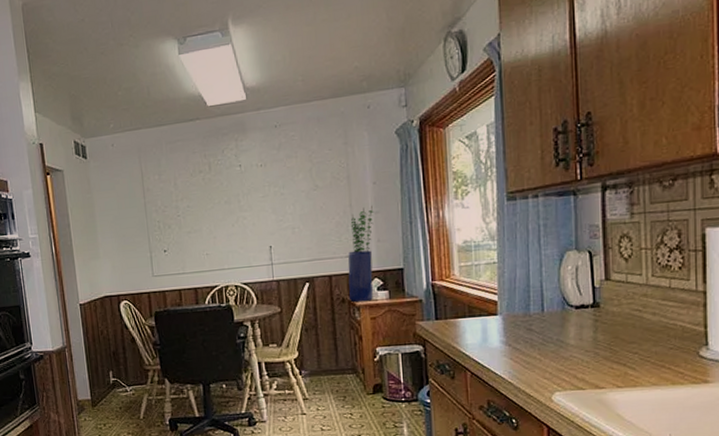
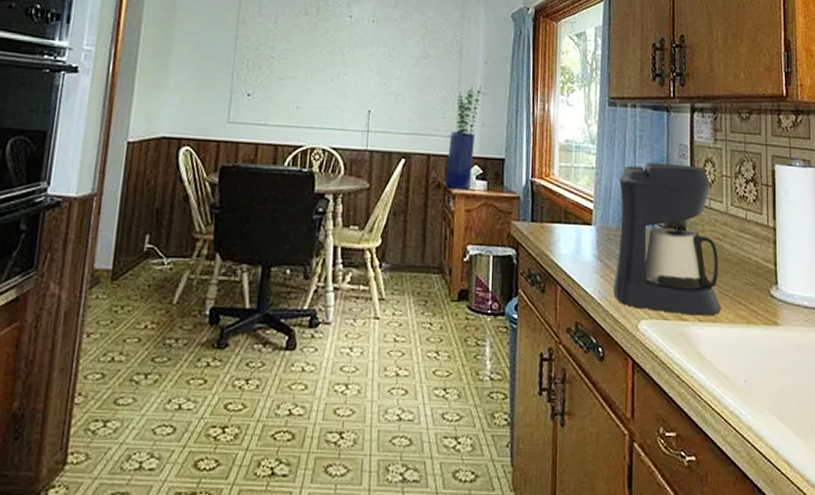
coffee maker: none [524,244,642,383] -> present [613,162,721,316]

